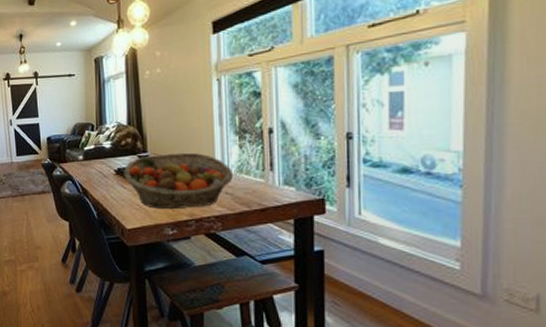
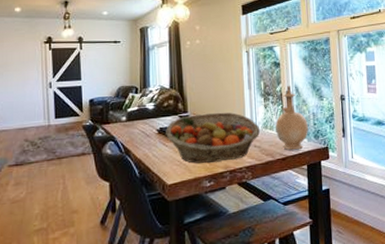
vase: none [253,120,297,199] -> present [275,85,308,150]

